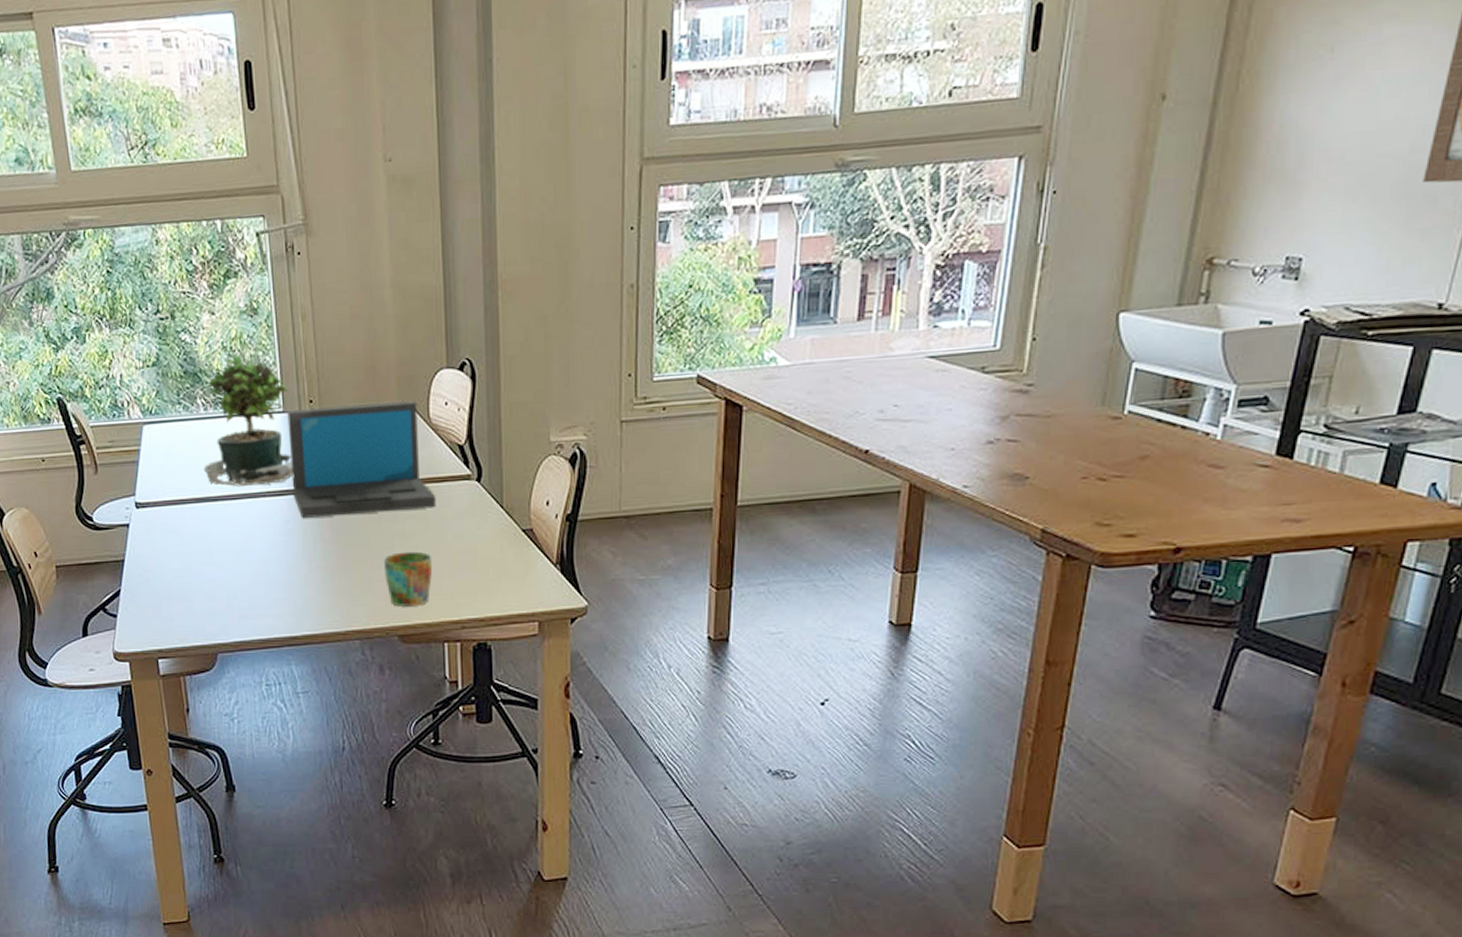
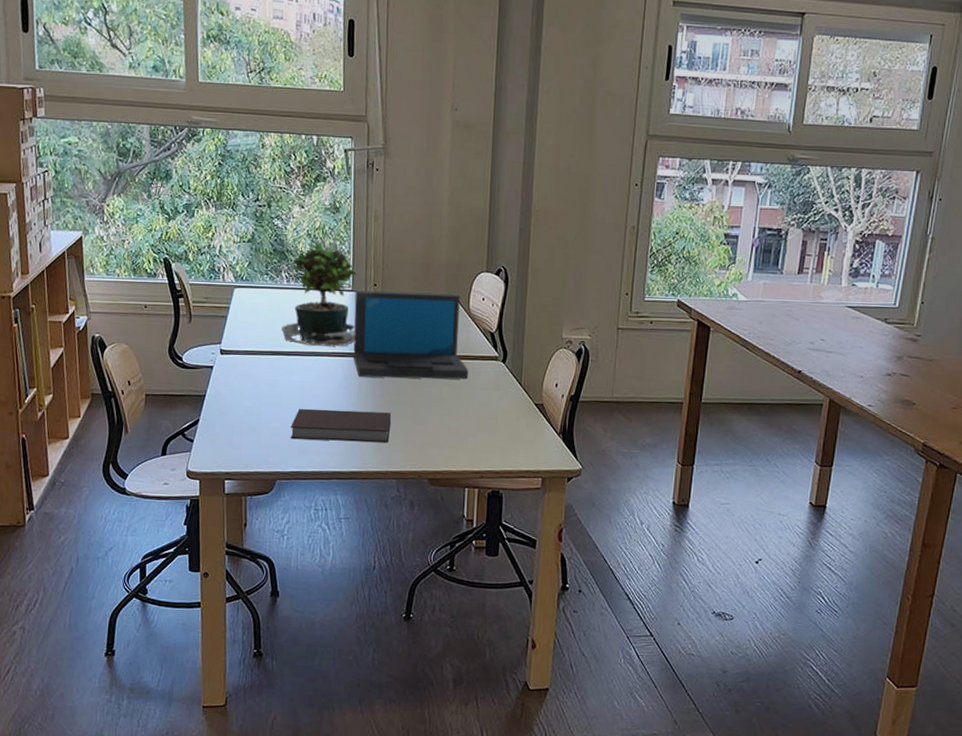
notebook: none [227,559,347,603] -> present [290,408,391,443]
mug: present [384,551,432,607] -> none [422,412,461,457]

